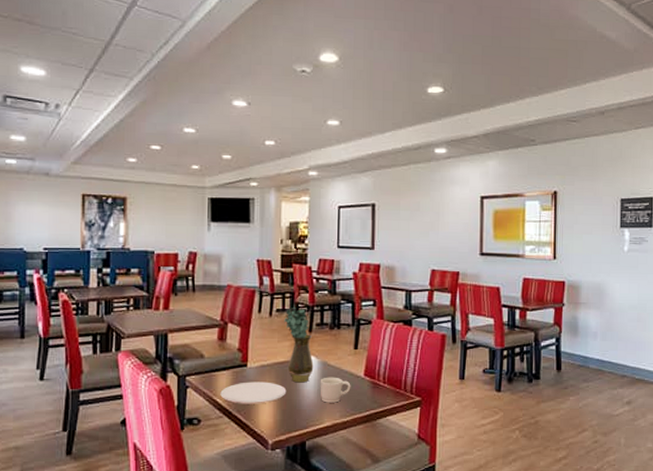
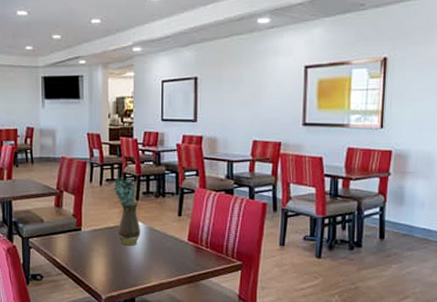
plate: present [220,382,287,404] -> none [59,244,117,264]
mug: present [320,377,351,403] -> none [147,241,176,265]

